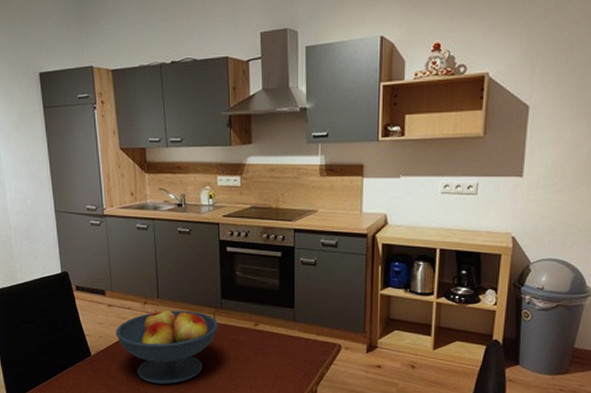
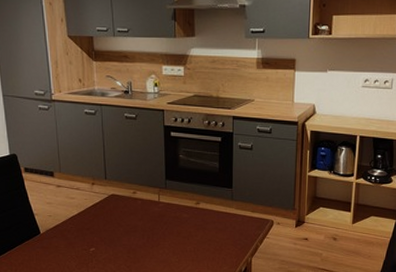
fruit bowl: present [116,308,219,384] -> none [64,189,163,259]

